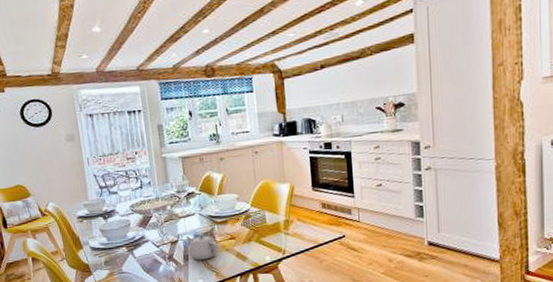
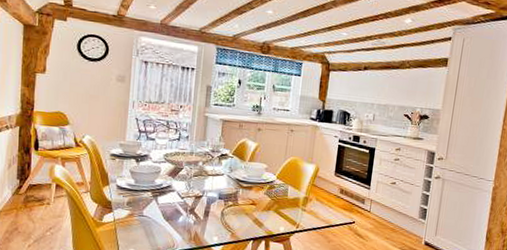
teapot: present [186,234,219,260] -> none [209,194,240,219]

